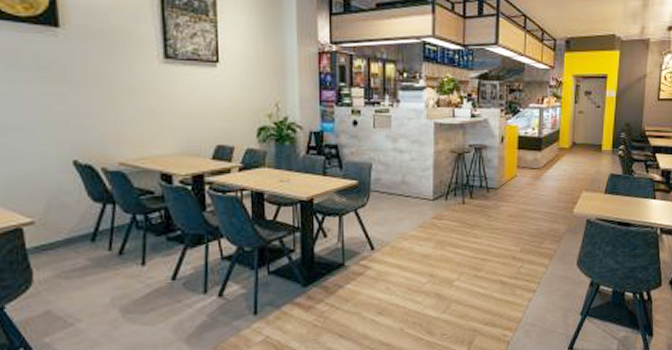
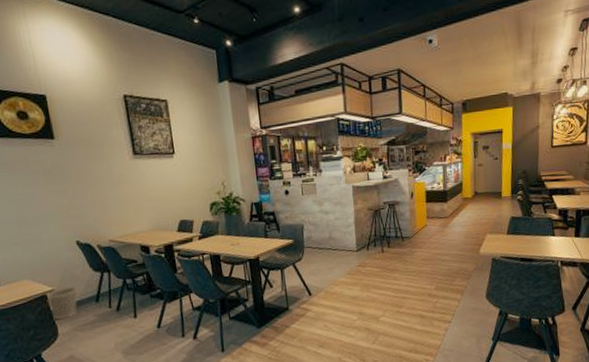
wastebasket: none [21,219,67,261] -> present [47,287,77,319]

